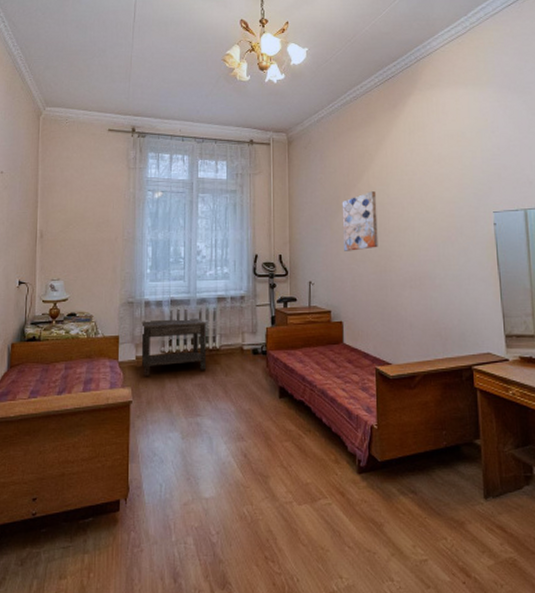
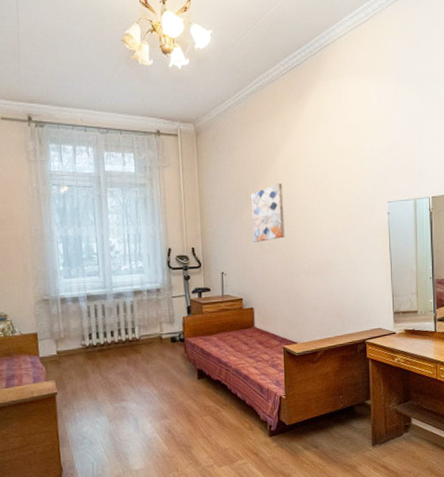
side table: present [141,318,207,376] -> none [59,311,128,369]

